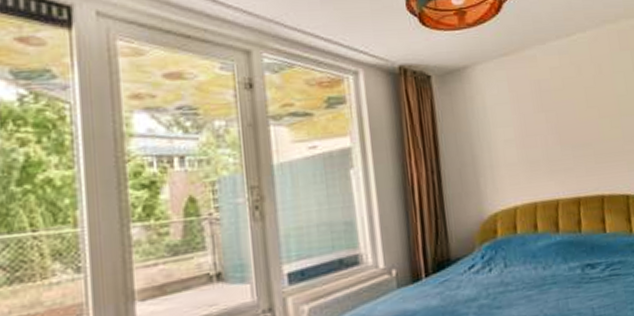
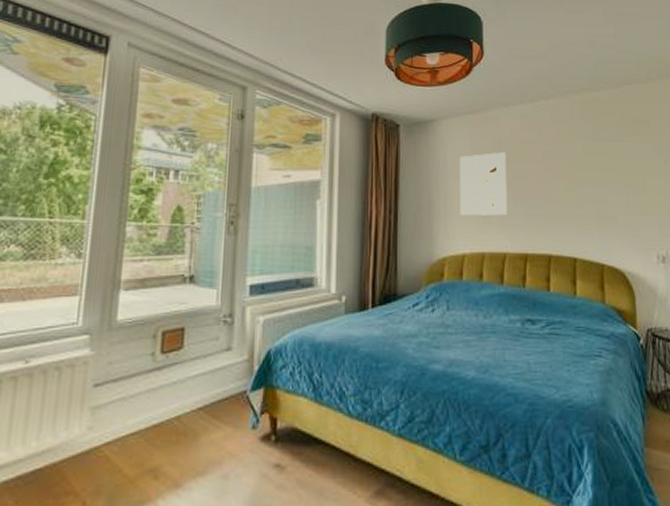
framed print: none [499,93,555,166] -> present [459,152,508,216]

